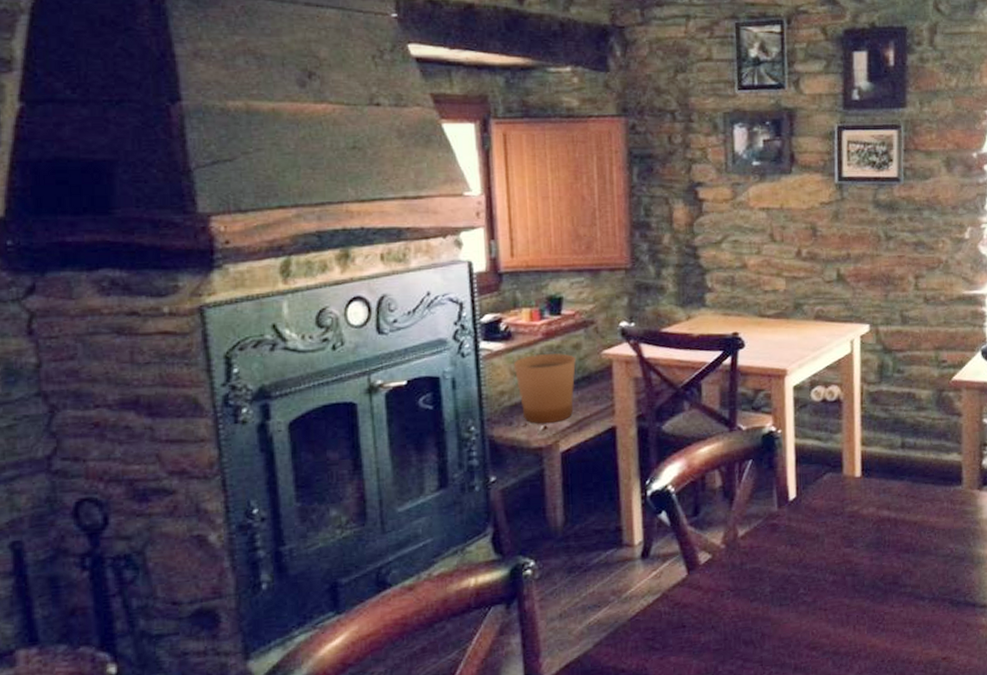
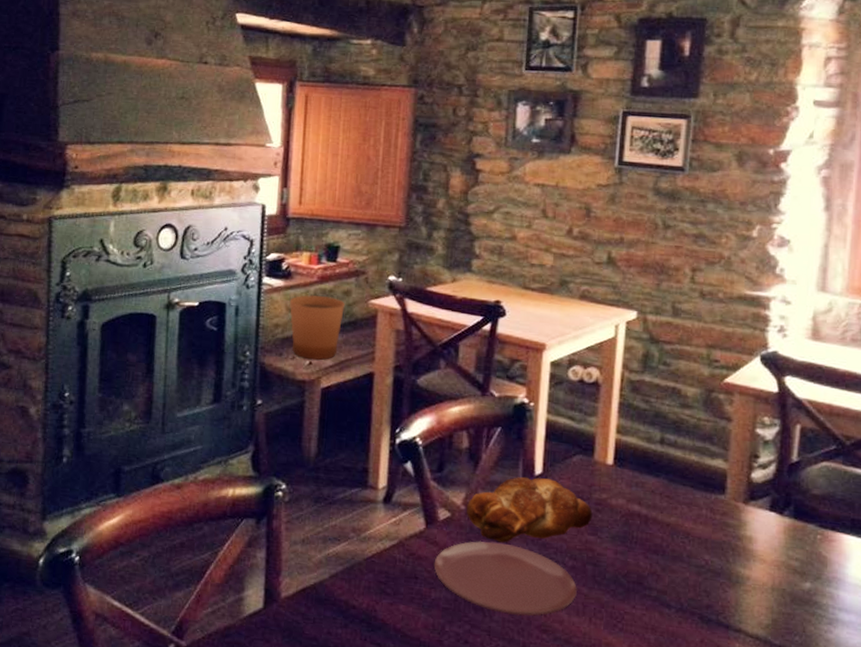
plate: none [700,572,841,642] -> present [433,540,578,616]
bread loaf: none [727,501,847,573] -> present [467,476,593,543]

